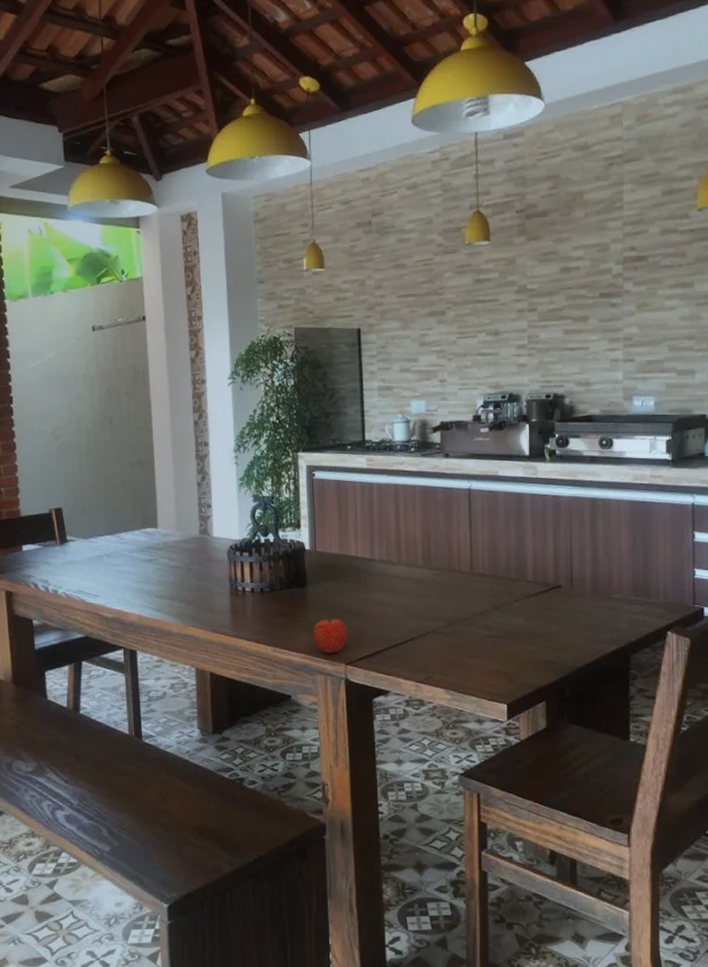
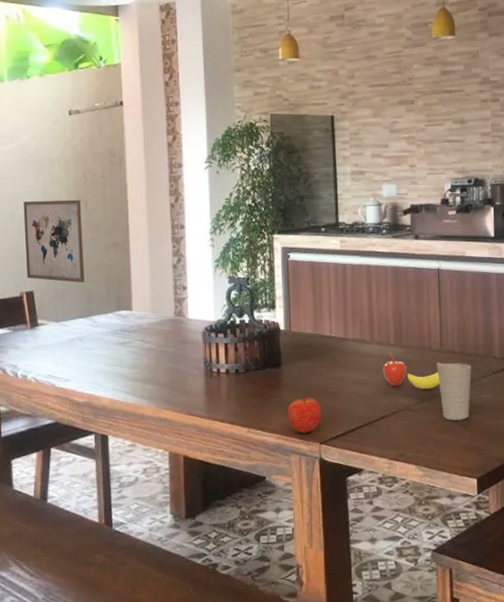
wall art: none [50,416,112,500] -> present [23,199,85,283]
fruit: none [409,574,469,613] -> present [382,352,440,390]
cup: none [467,585,503,645] -> present [437,362,471,420]

